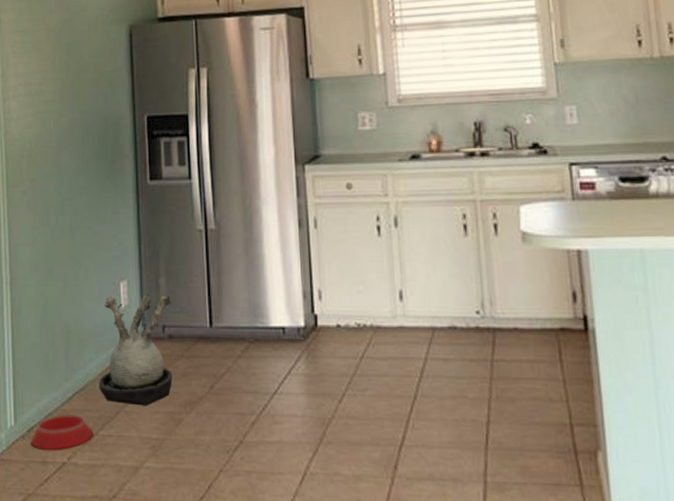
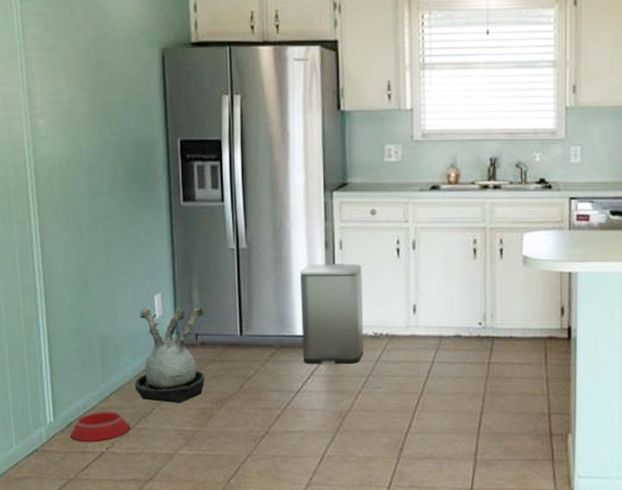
pedal bin: none [272,244,347,362] -> present [299,264,364,365]

